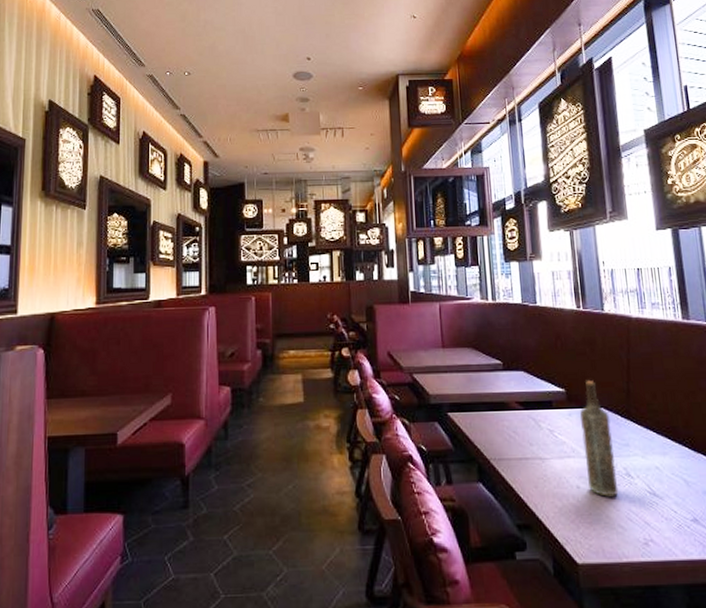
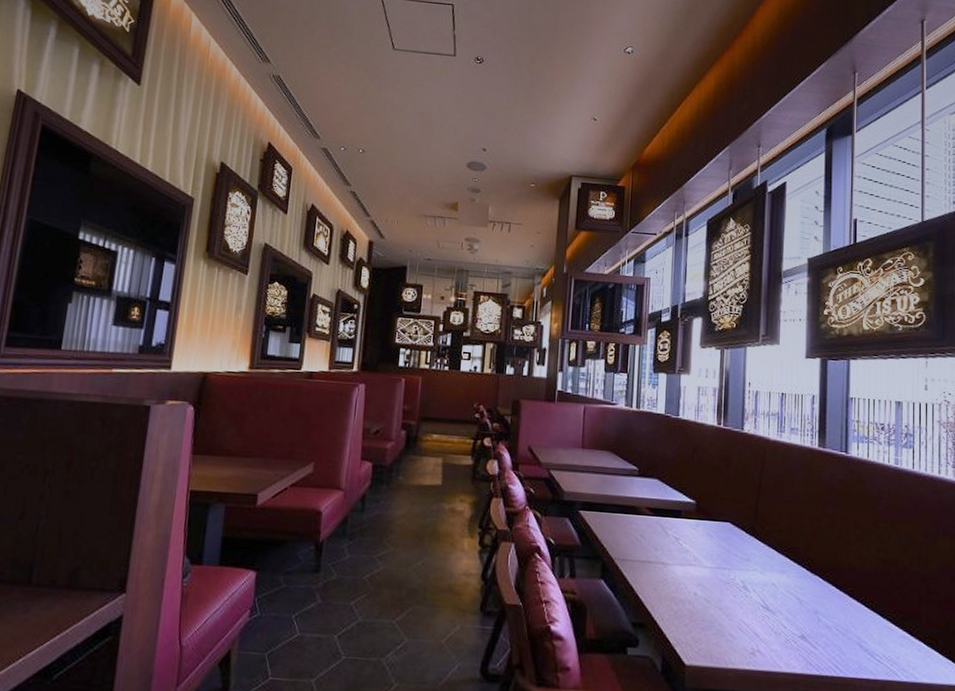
bottle: present [579,381,619,497] -> none [706,495,735,607]

